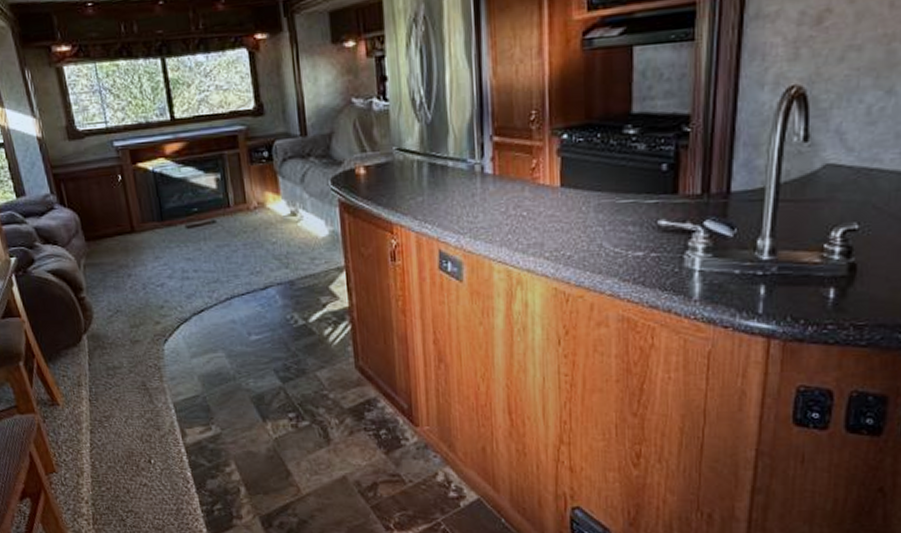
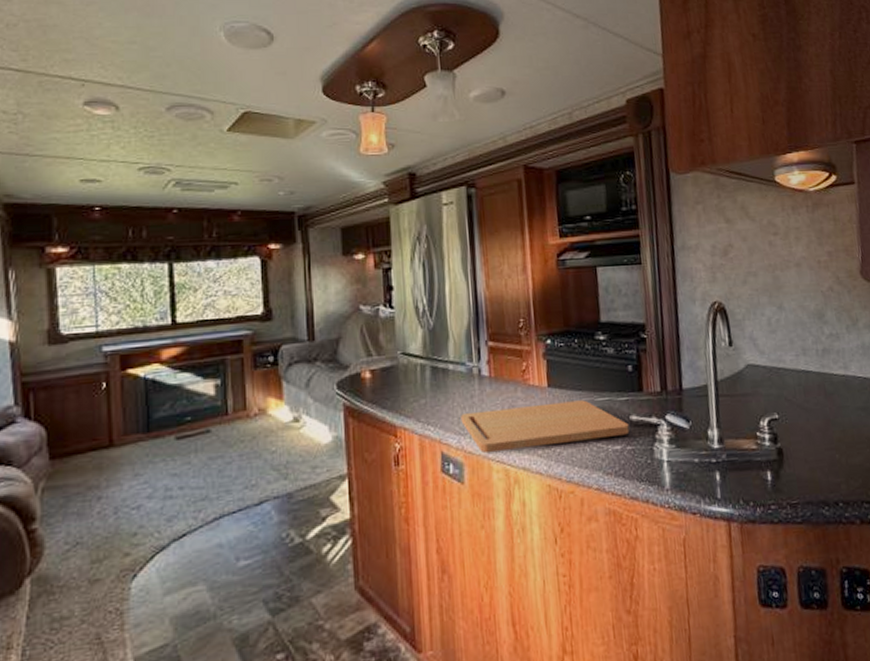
cutting board: none [460,202,656,254] -> present [460,400,630,454]

